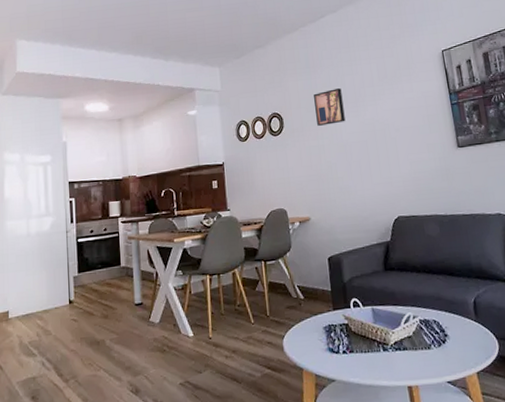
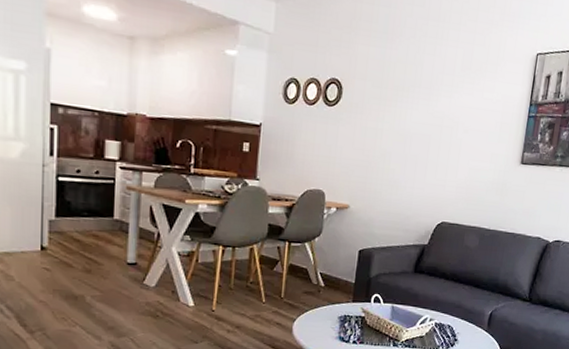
wall art: present [314,88,346,126] -> none [381,66,418,109]

